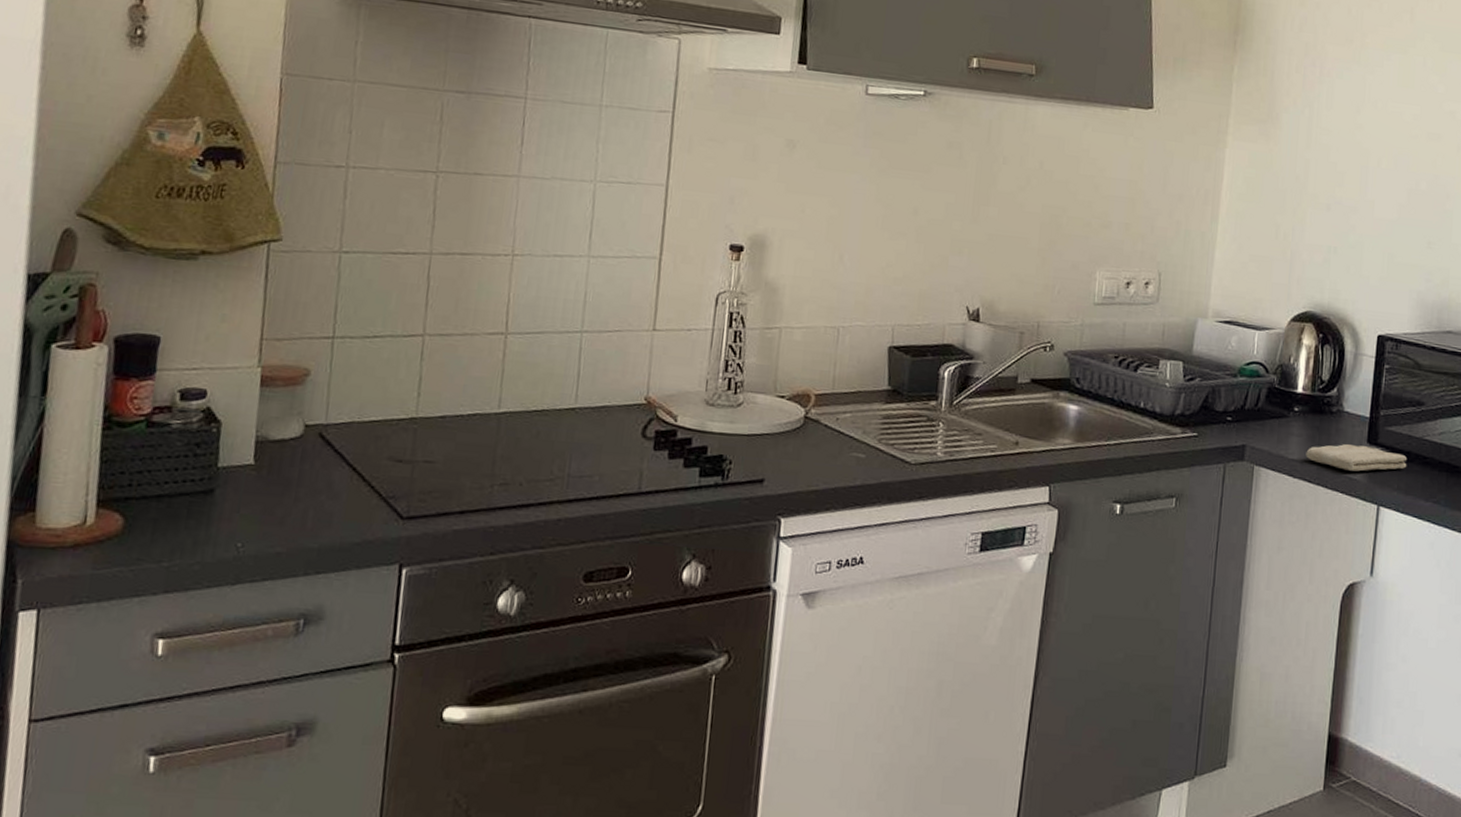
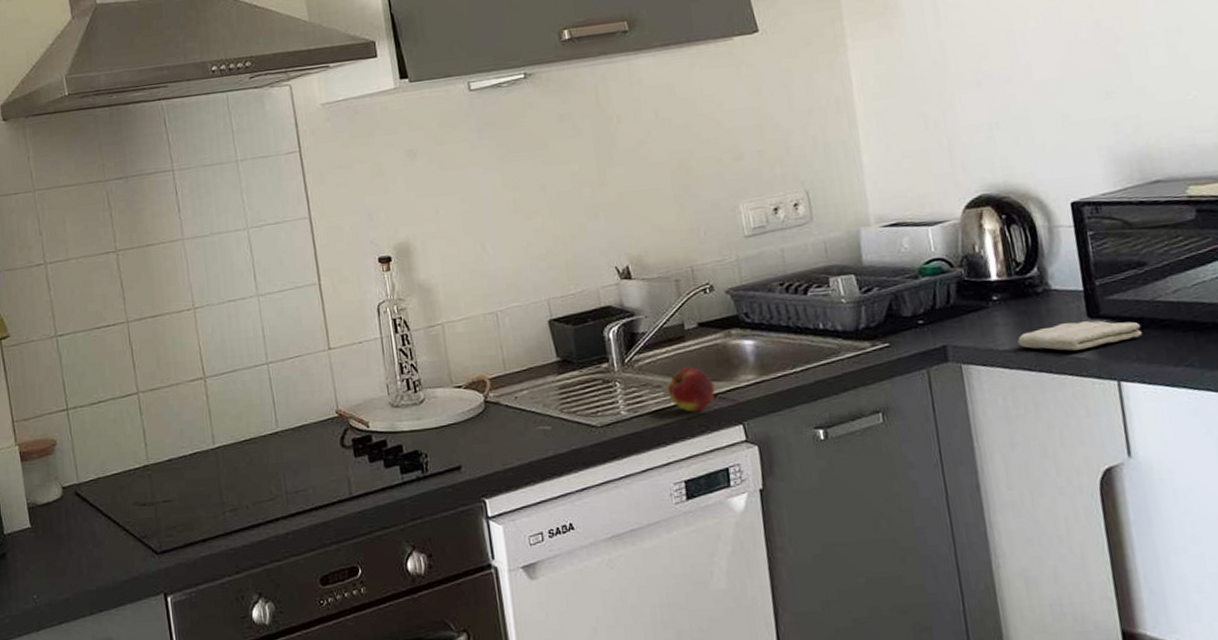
apple: none [986,419,1032,467] -> present [667,366,715,412]

